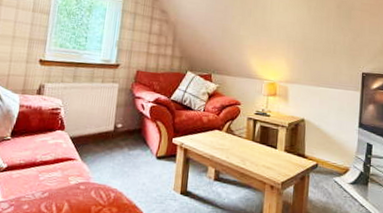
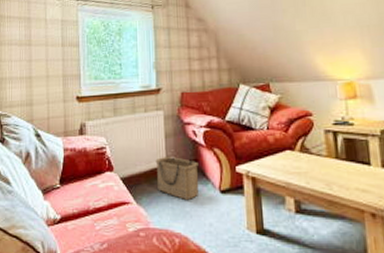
basket: none [103,122,142,162] -> present [155,155,198,199]

